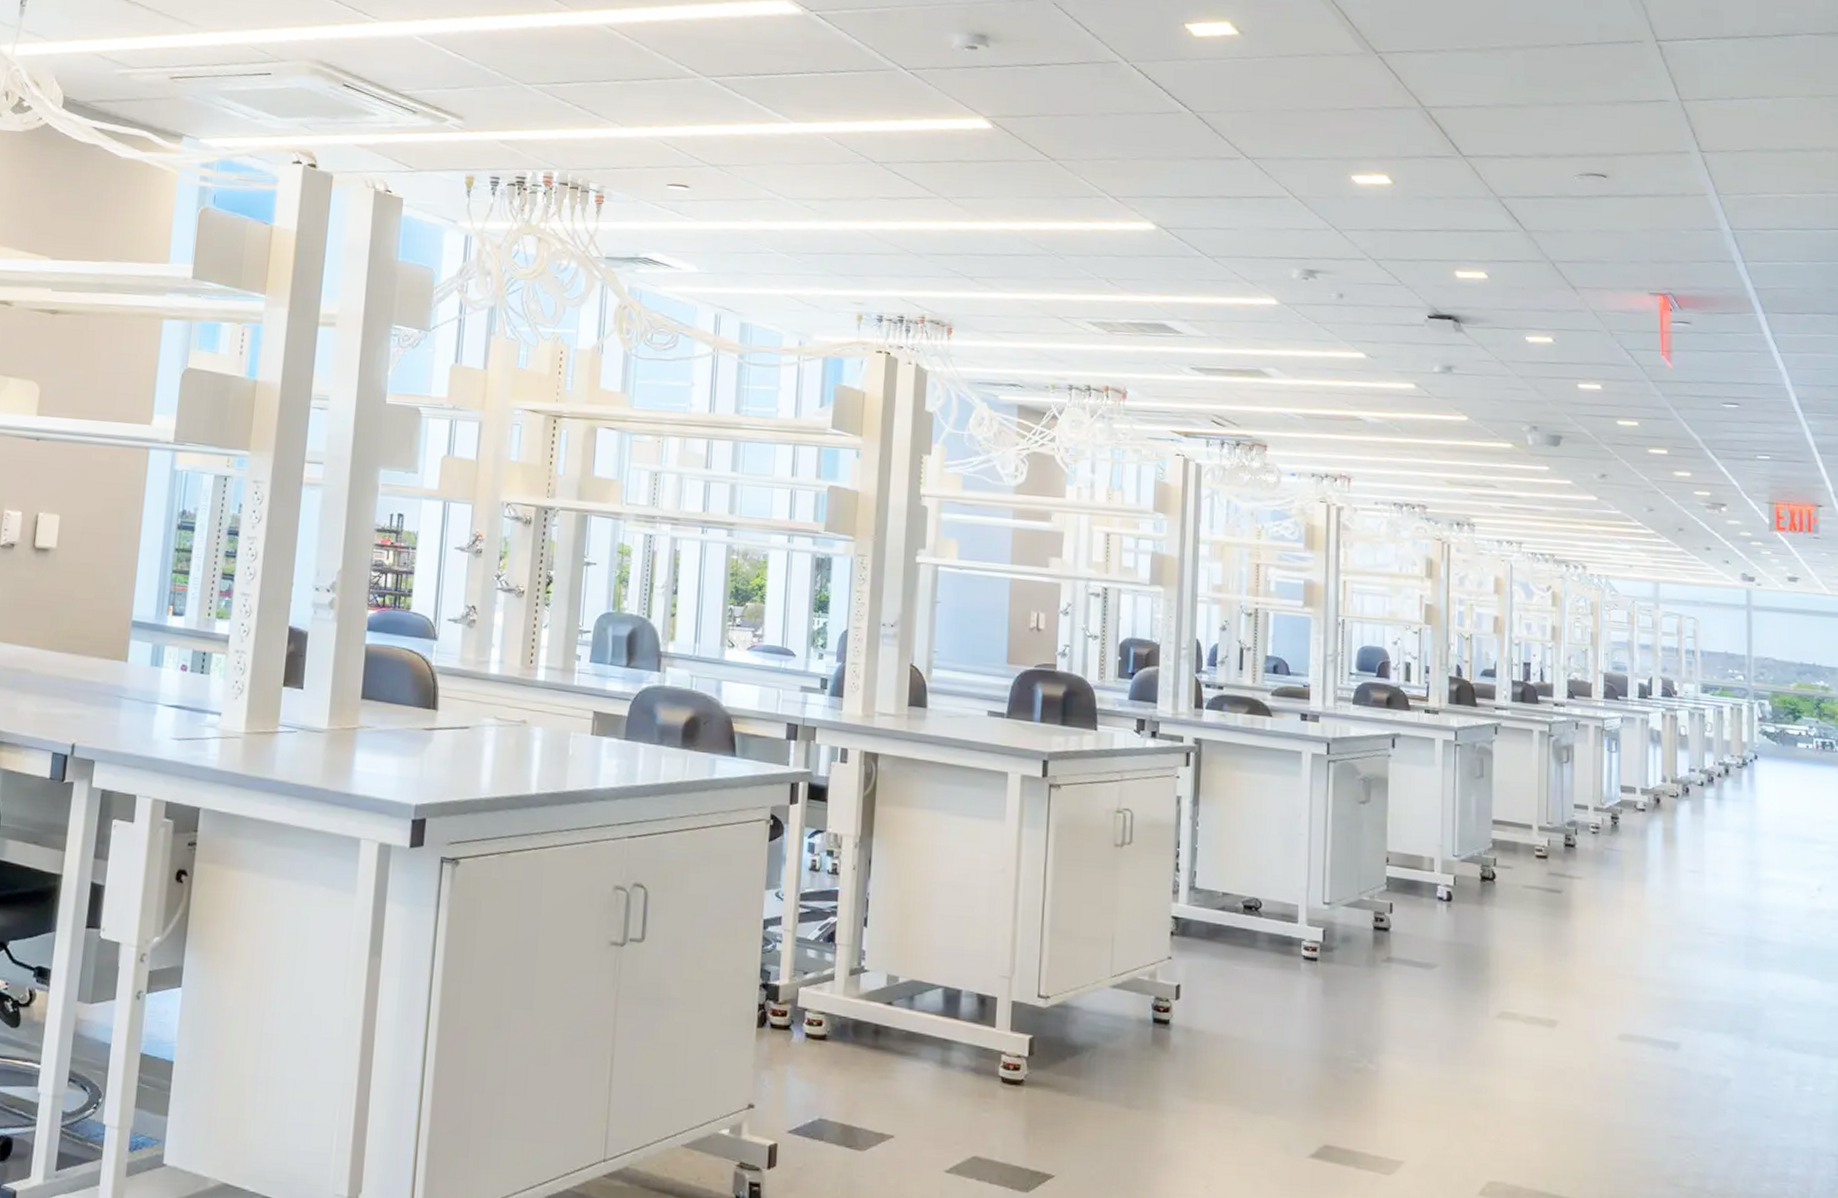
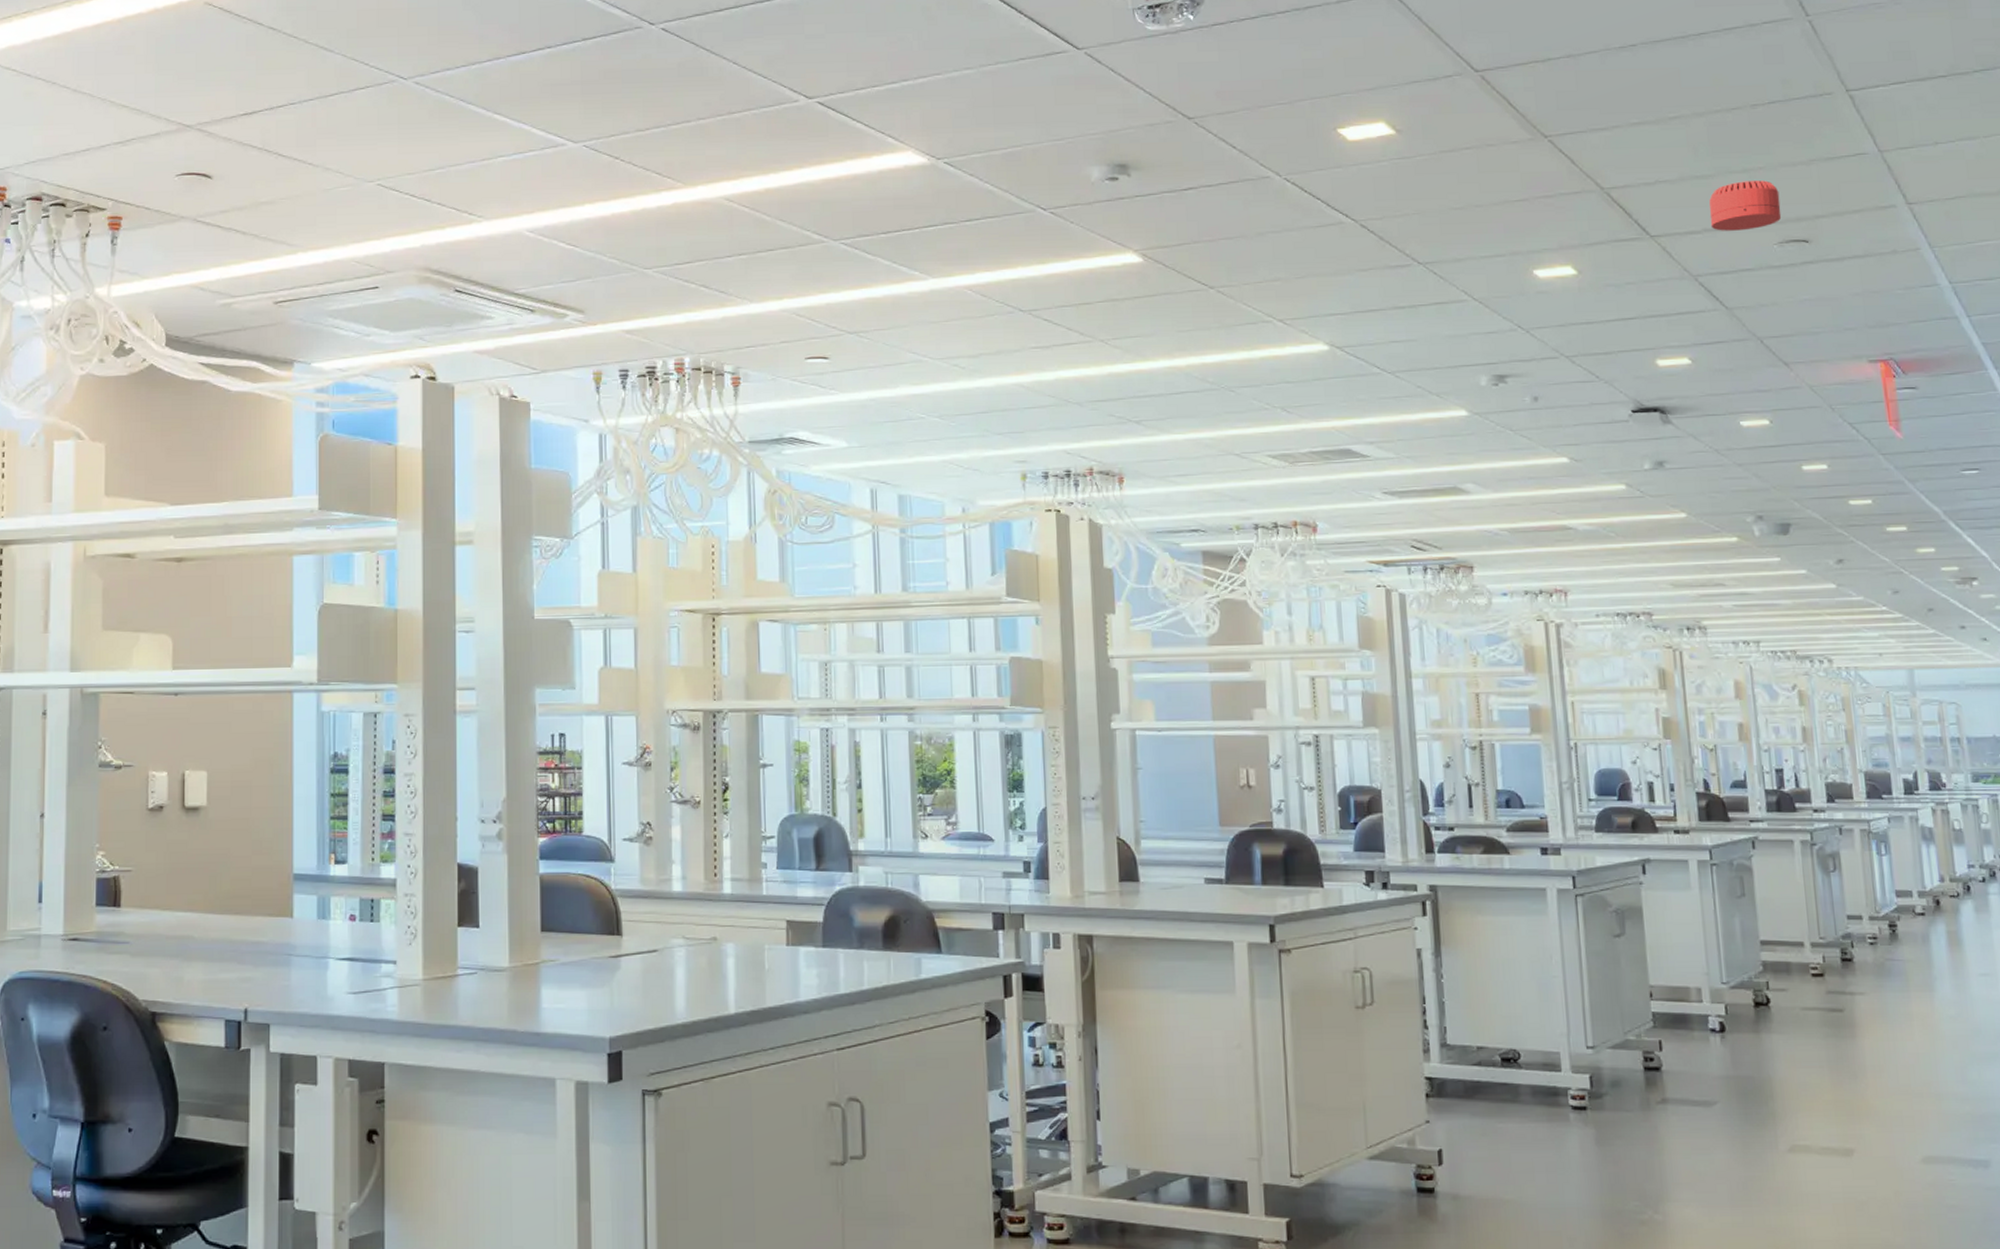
smoke detector: none [1518,114,1585,160] -> present [1709,180,1782,231]

